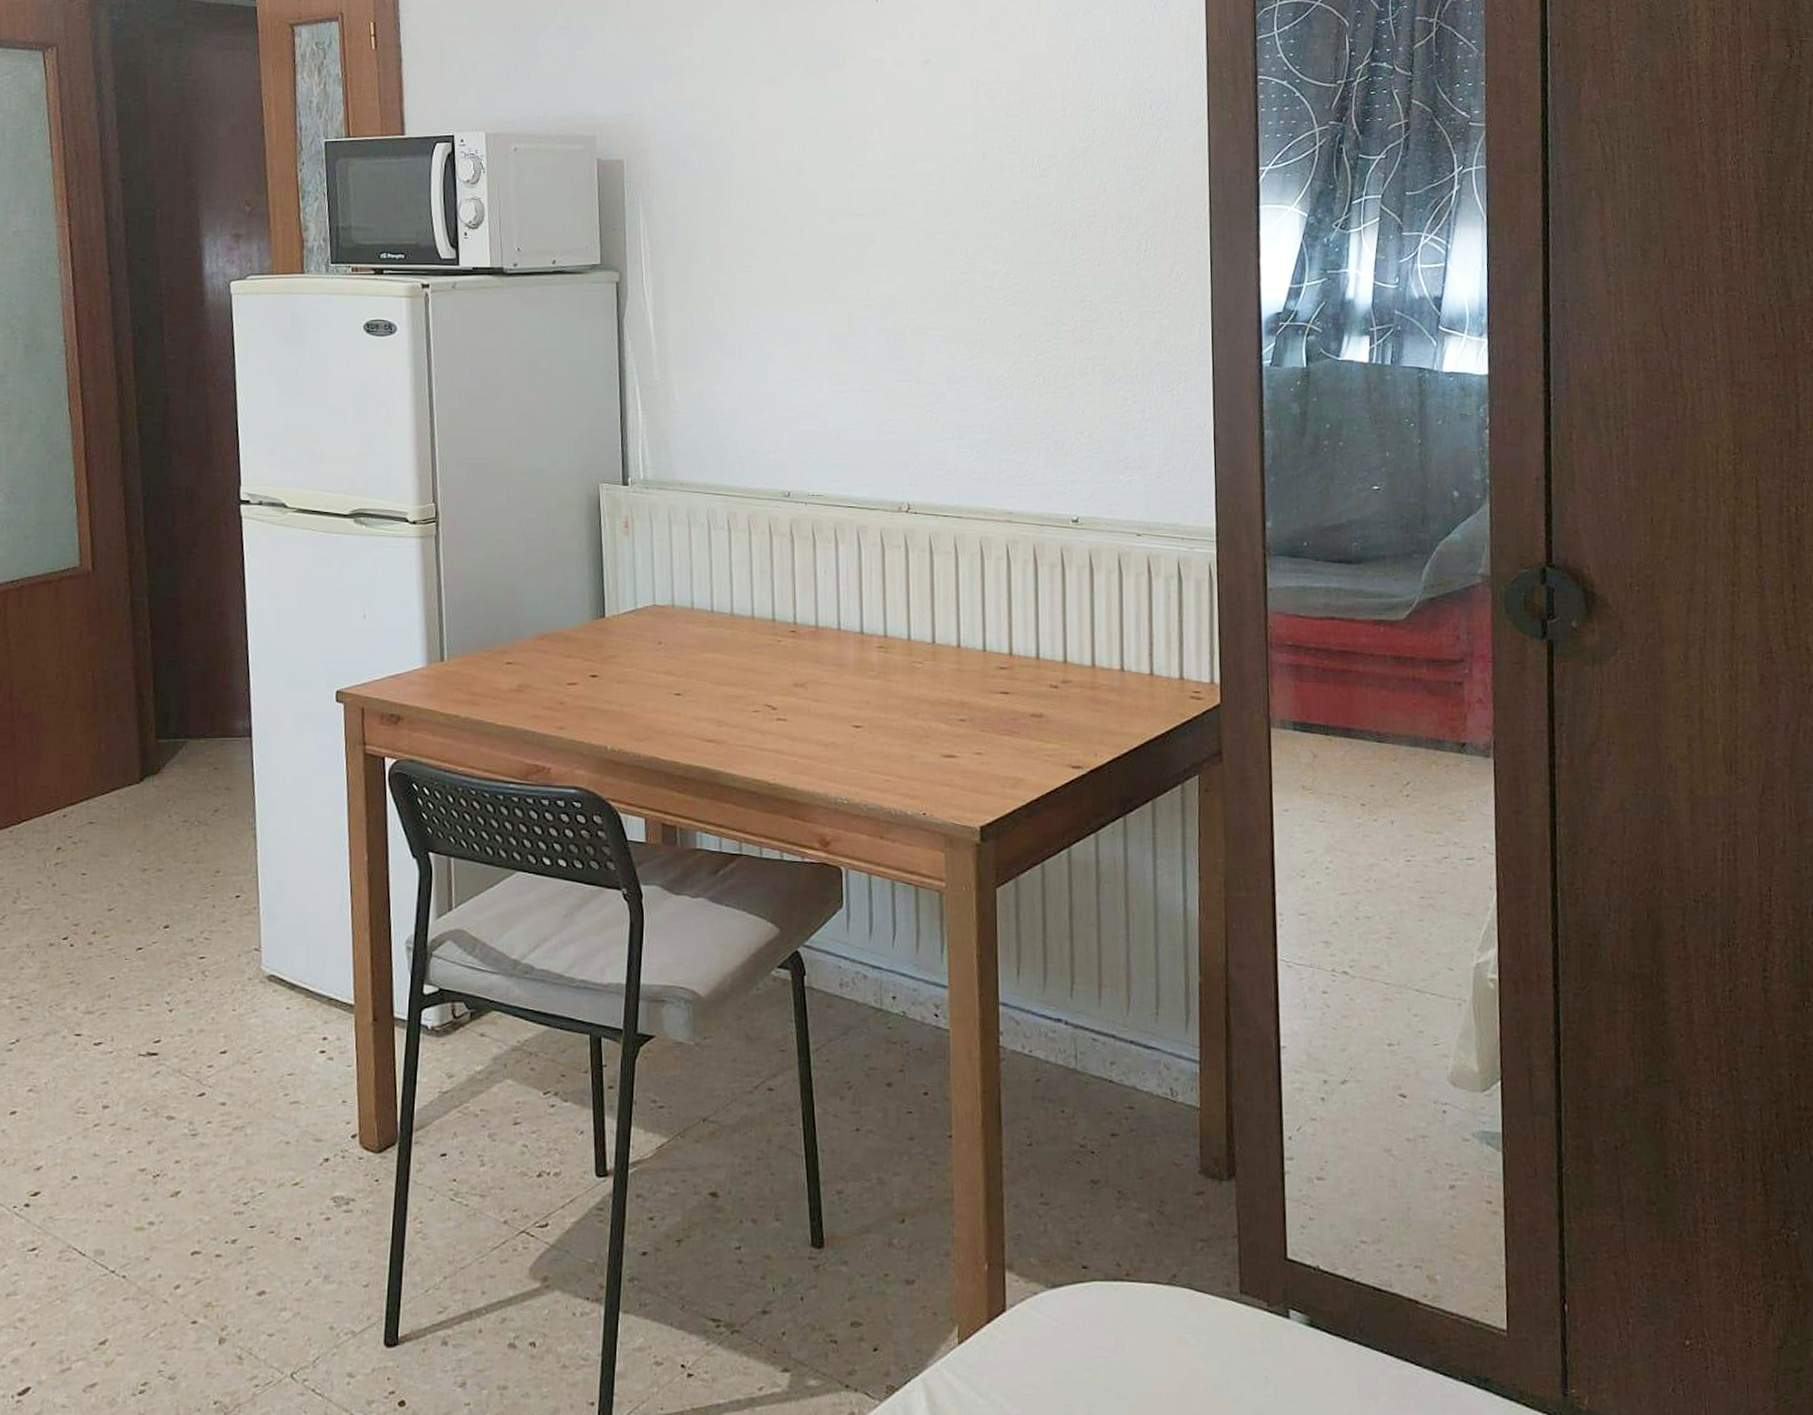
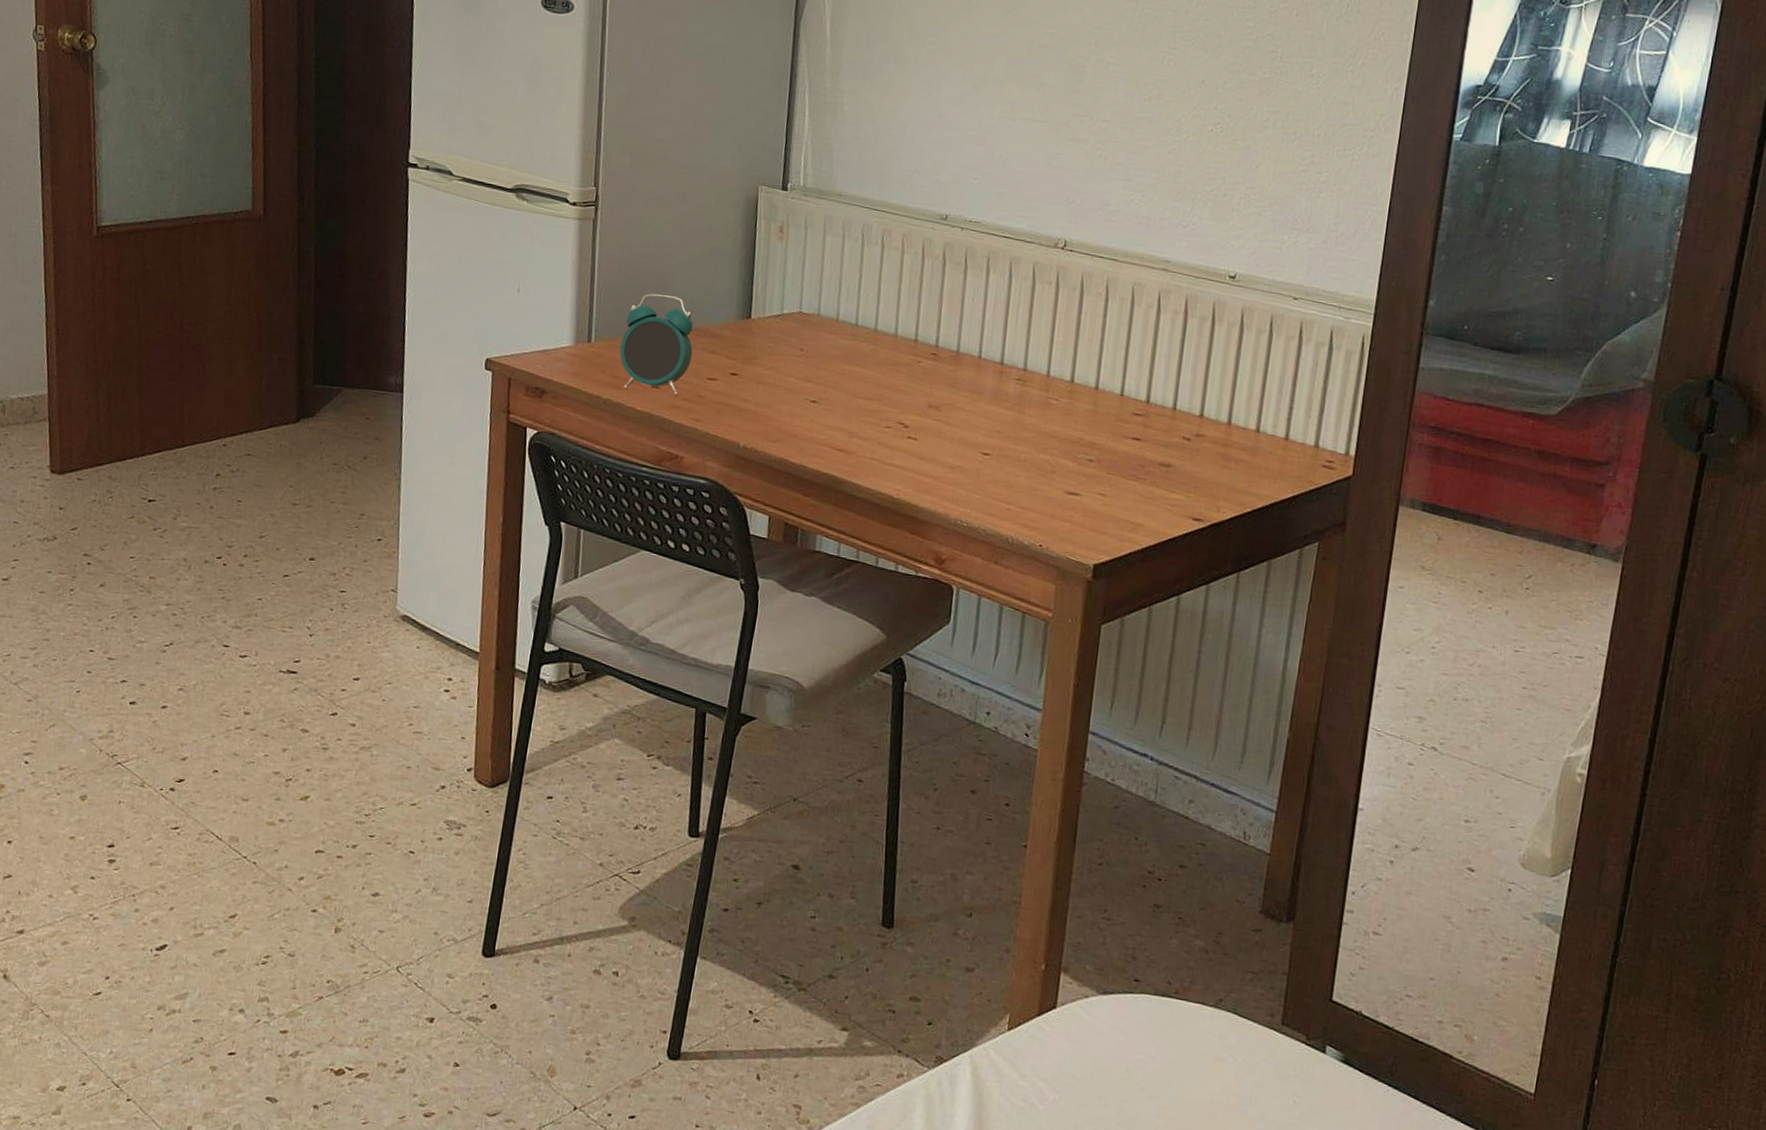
alarm clock: none [474,603,549,706] -> present [619,293,693,396]

